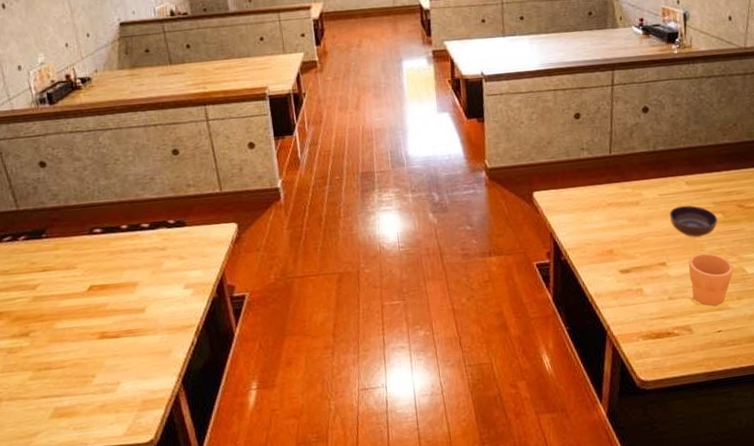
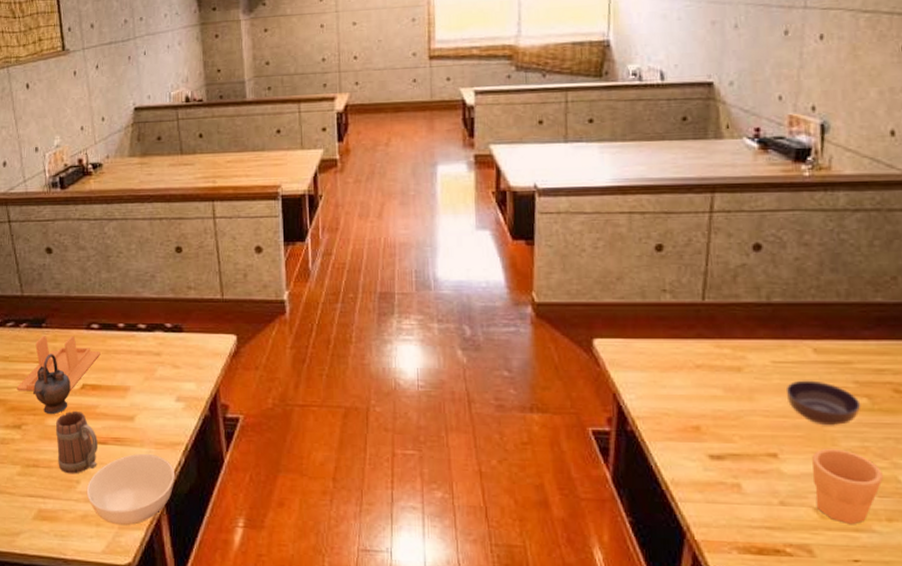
napkin holder: none [20,242,106,300] -> present [16,336,101,390]
teapot: none [38,261,78,318] -> present [32,354,71,414]
beer mug: none [64,311,112,371] -> present [55,410,97,474]
bowl: none [102,339,189,409] -> present [86,454,174,526]

